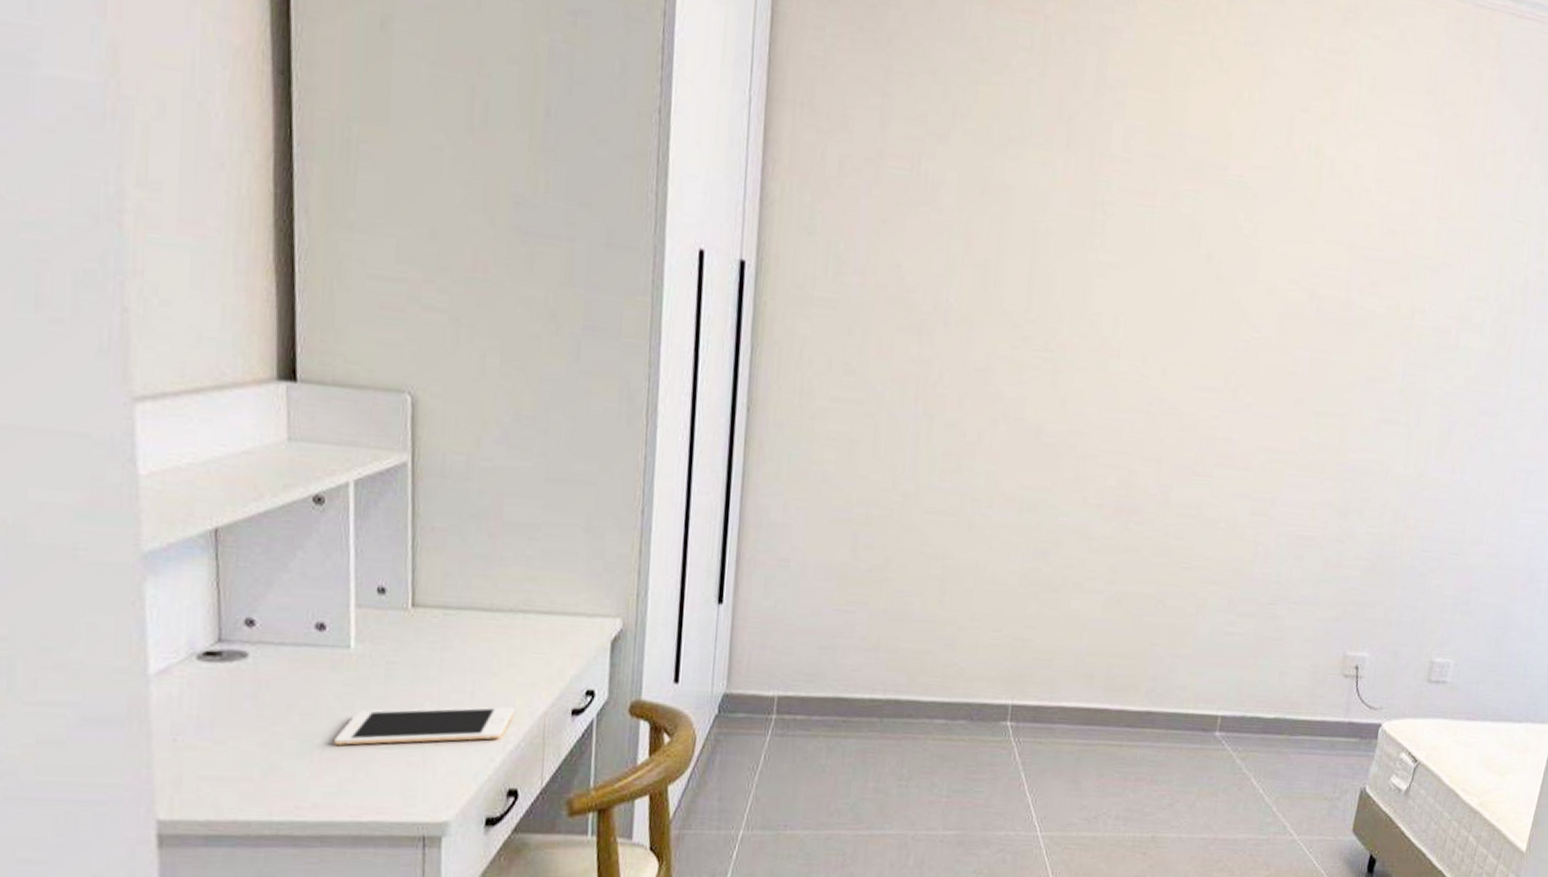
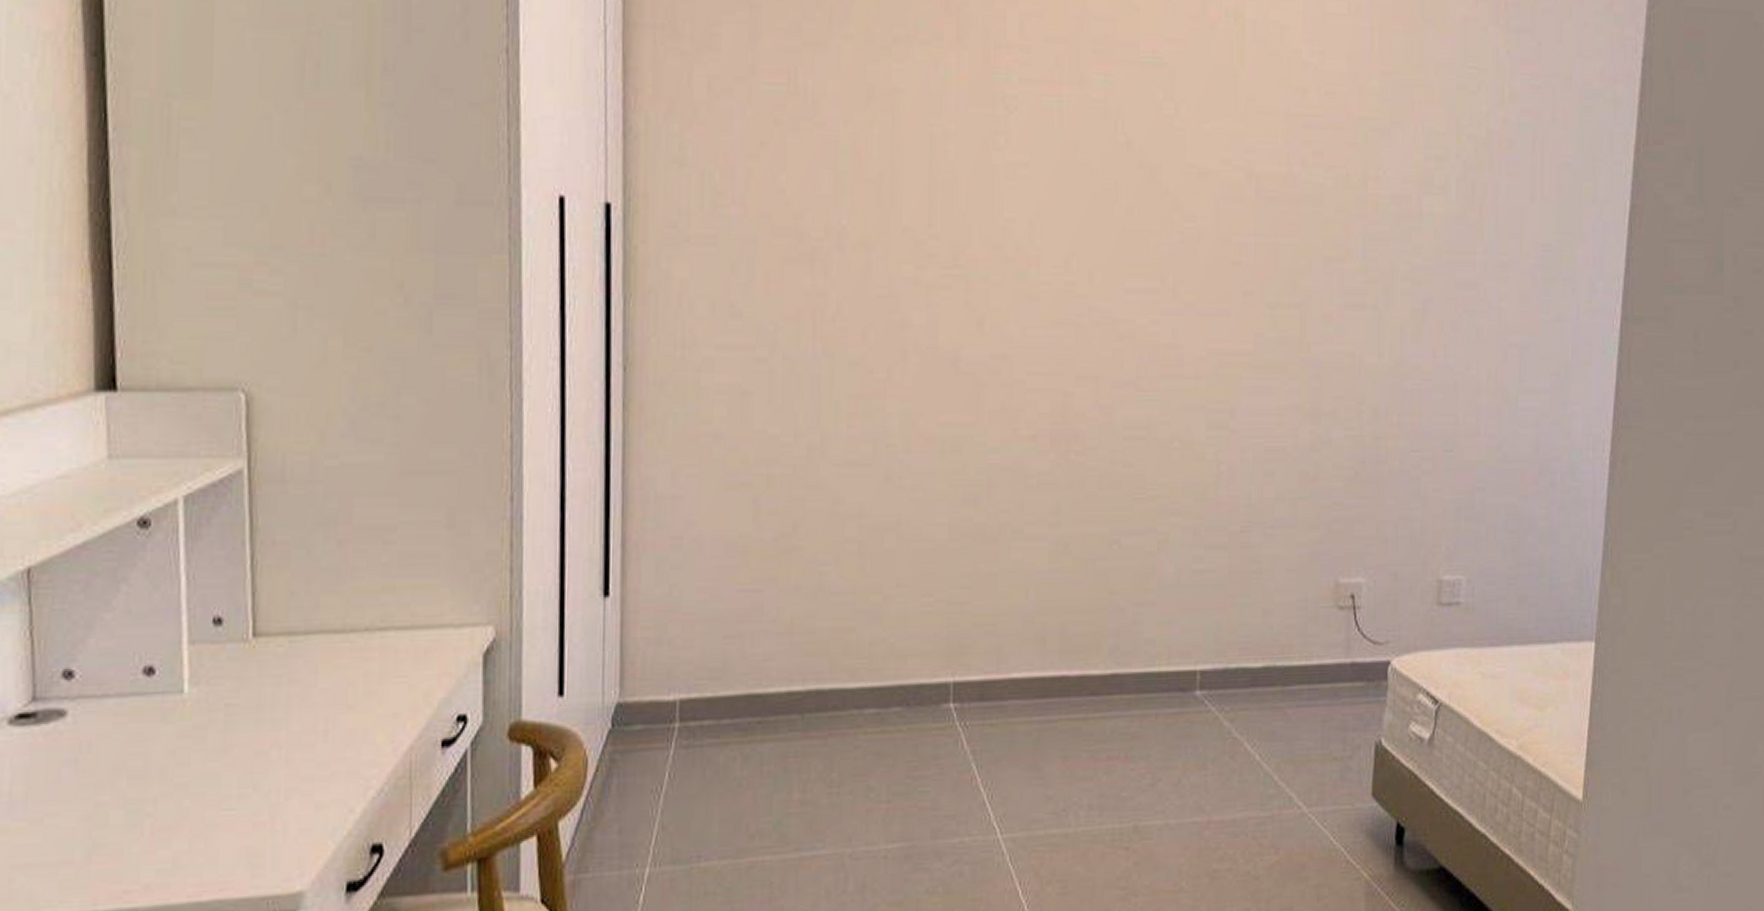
cell phone: present [334,707,514,745] -> none [168,745,375,811]

